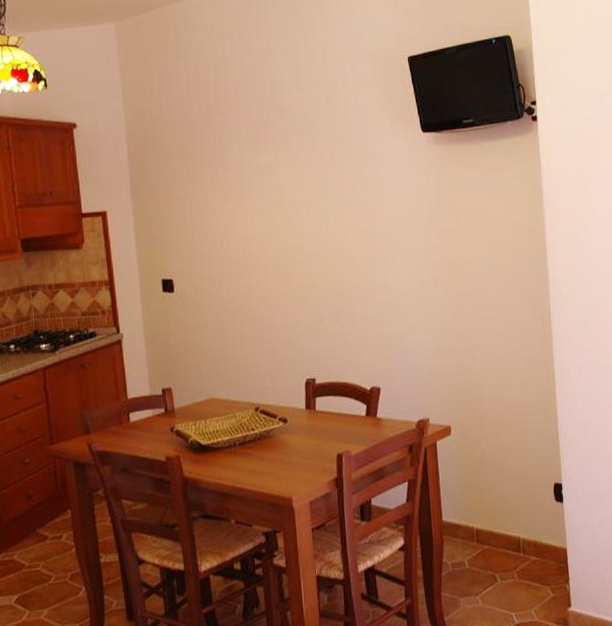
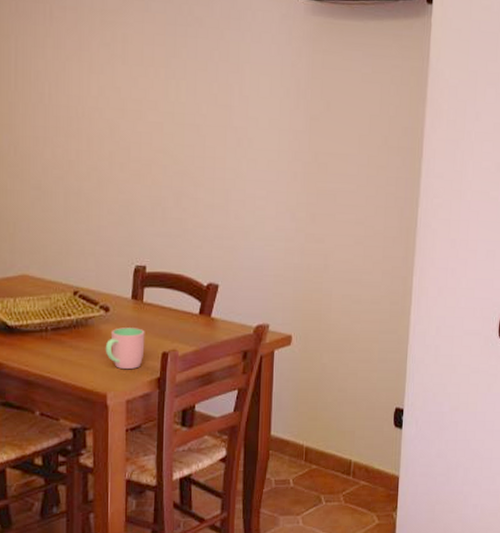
cup: none [286,434,321,473] -> present [105,327,145,369]

